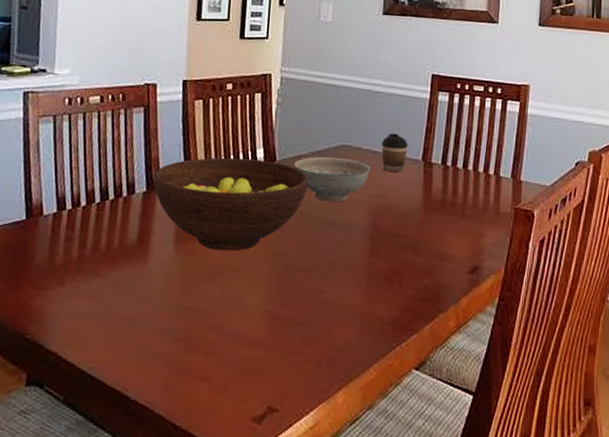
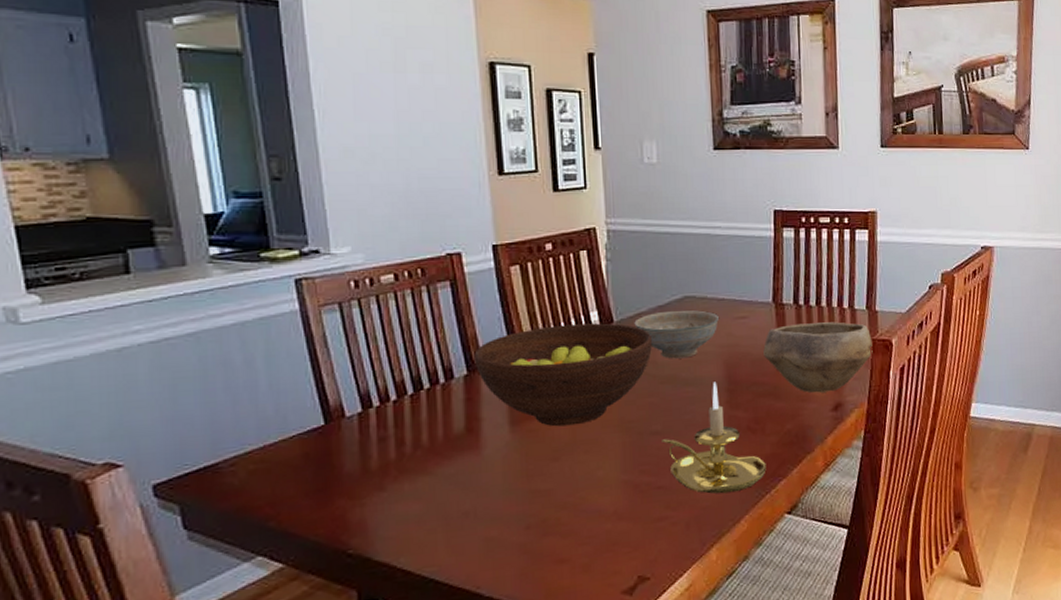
candle holder: none [305,228,400,339] -> present [662,382,767,494]
coffee cup: present [381,133,408,172] -> none [727,277,756,318]
bowl: none [408,183,514,254] -> present [763,322,873,393]

